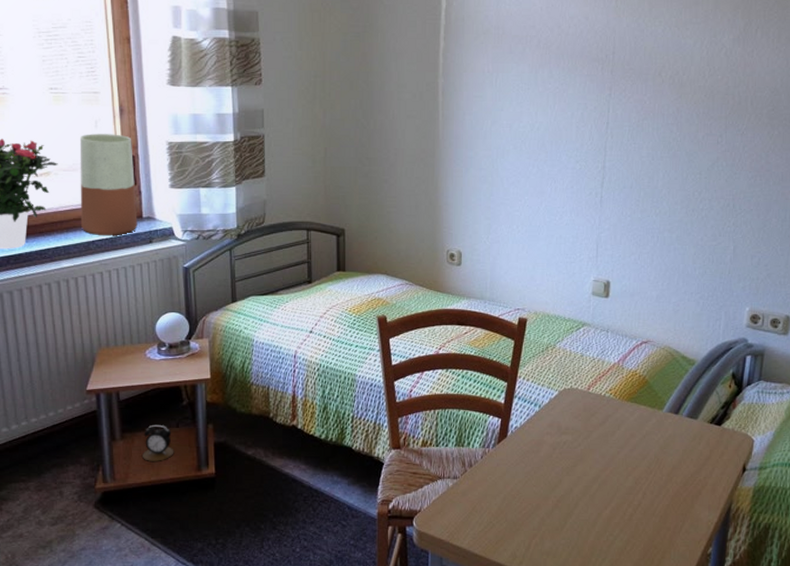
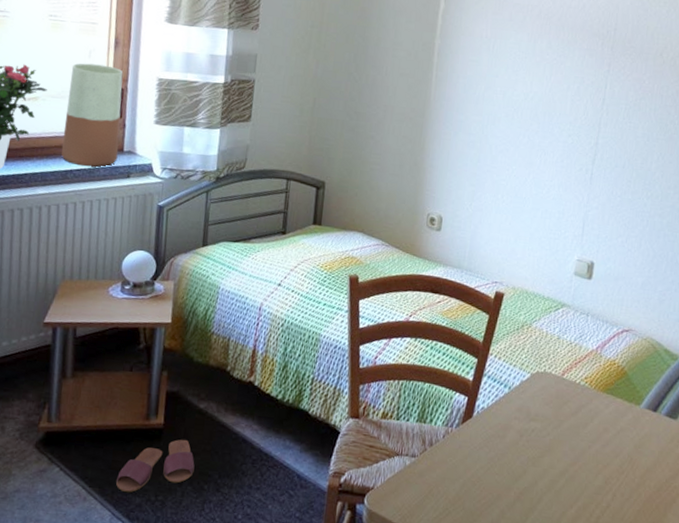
alarm clock: present [143,424,174,461] -> none [91,365,125,406]
slippers: none [177,485,250,540] -> present [116,439,195,493]

